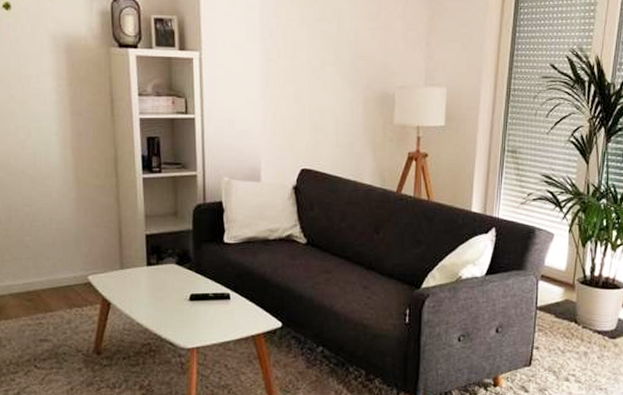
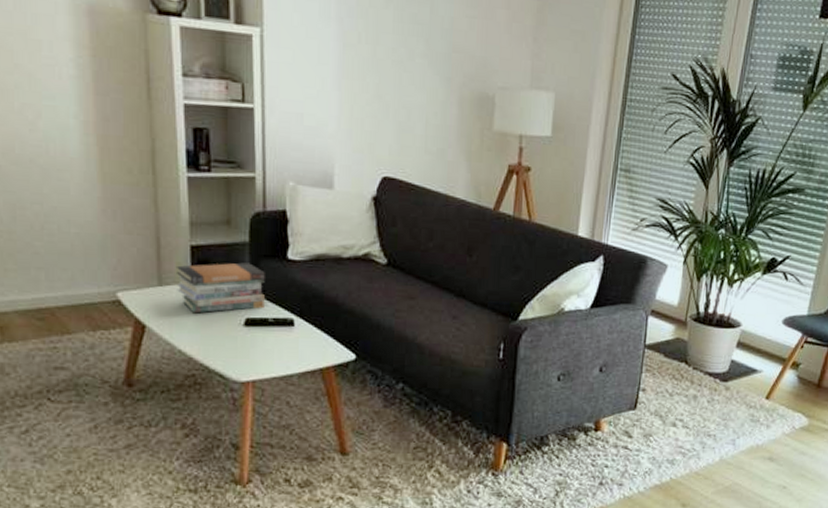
book stack: none [134,247,207,291] -> present [175,262,266,314]

